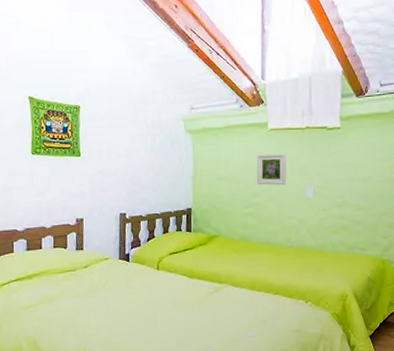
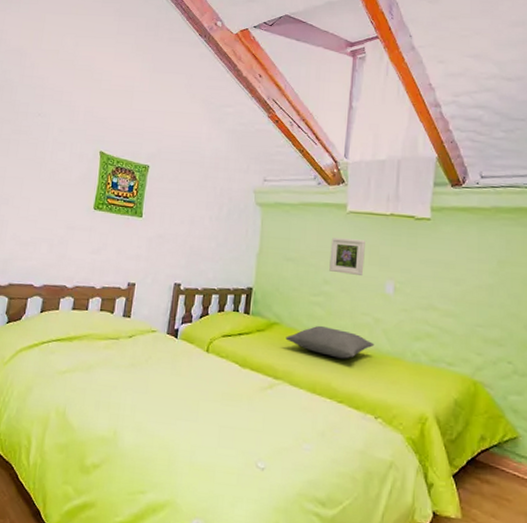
pillow: none [225,232,301,258] -> present [285,325,375,359]

